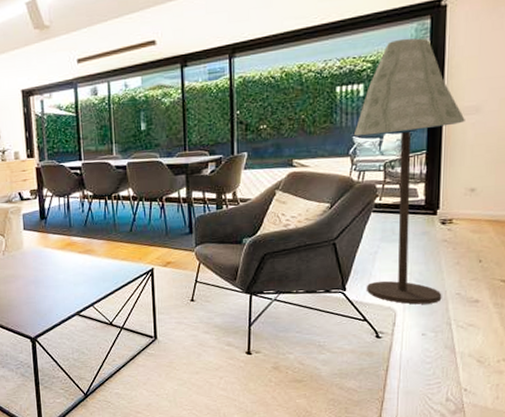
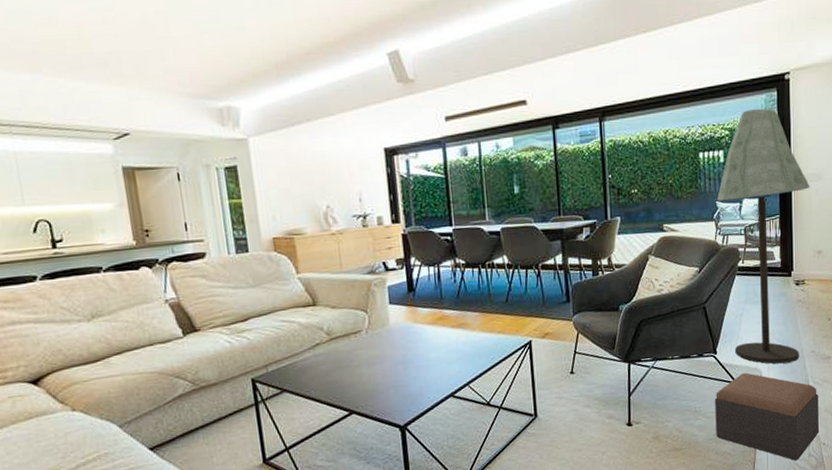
footstool: none [341,311,462,404] -> present [715,373,819,461]

